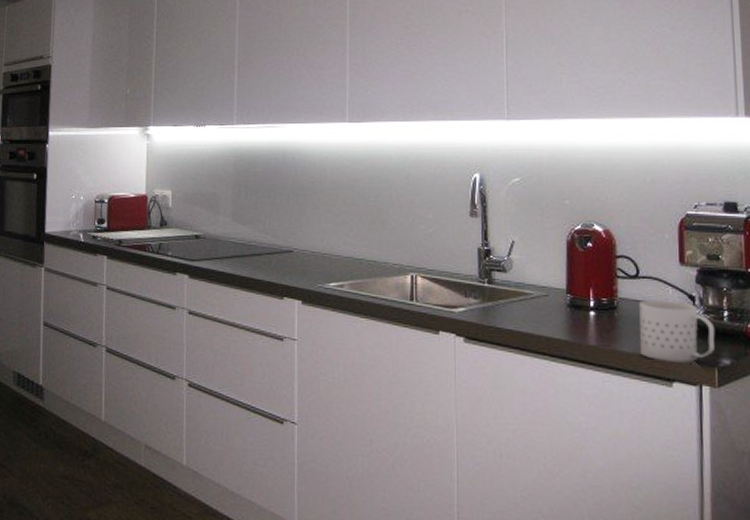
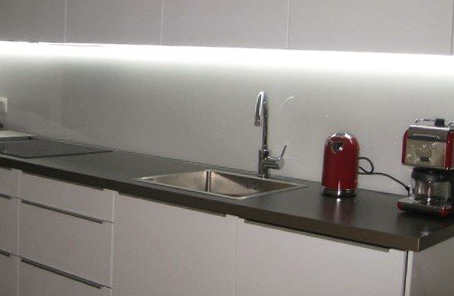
mug: present [638,300,715,363] -> none [369,190,421,235]

